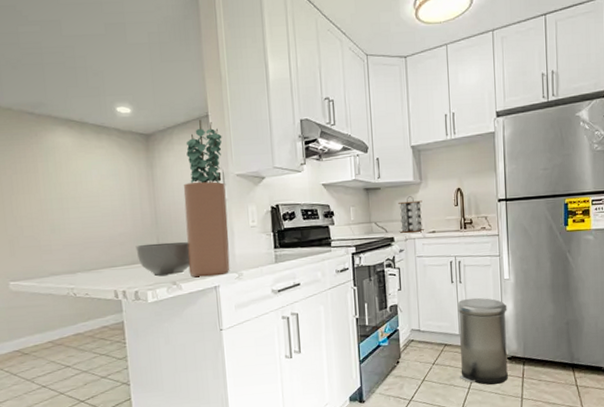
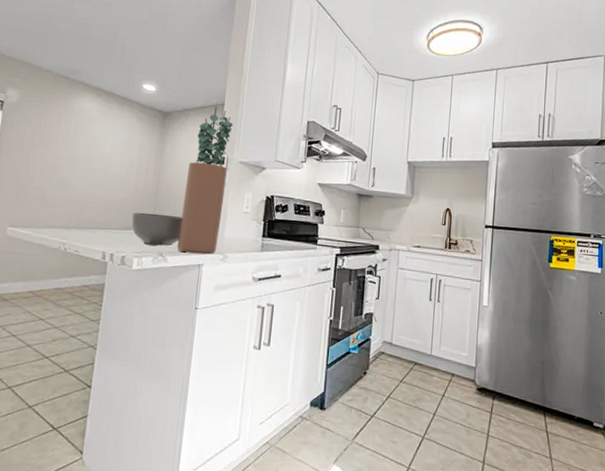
spice rack: present [397,196,425,234] -> none [386,208,411,245]
pedal bin: present [457,297,508,385] -> none [426,319,483,415]

